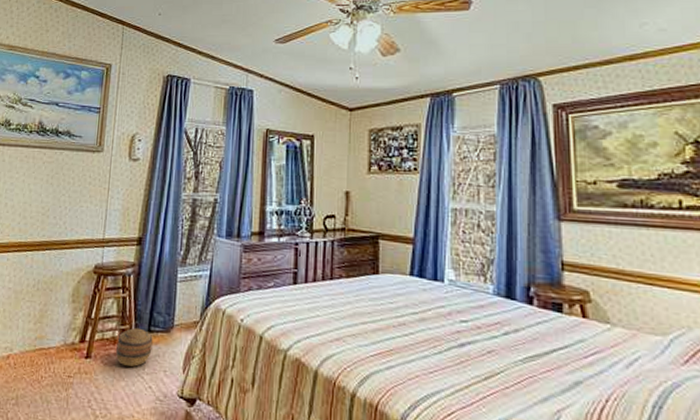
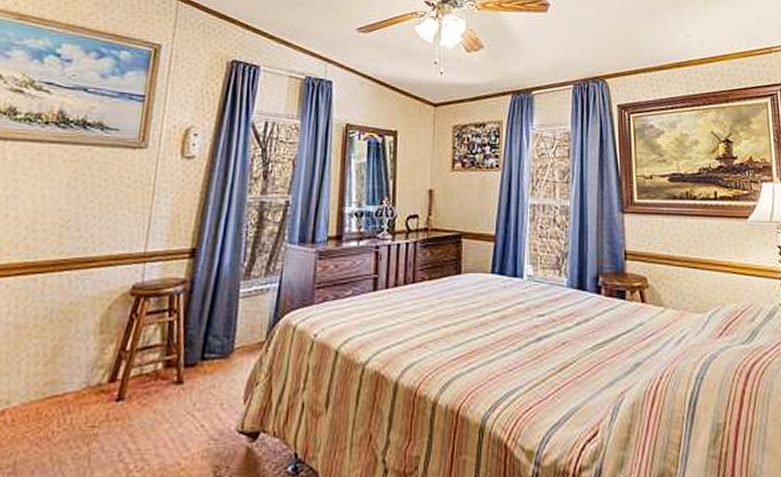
basket: present [116,327,153,367] -> none [158,356,207,404]

